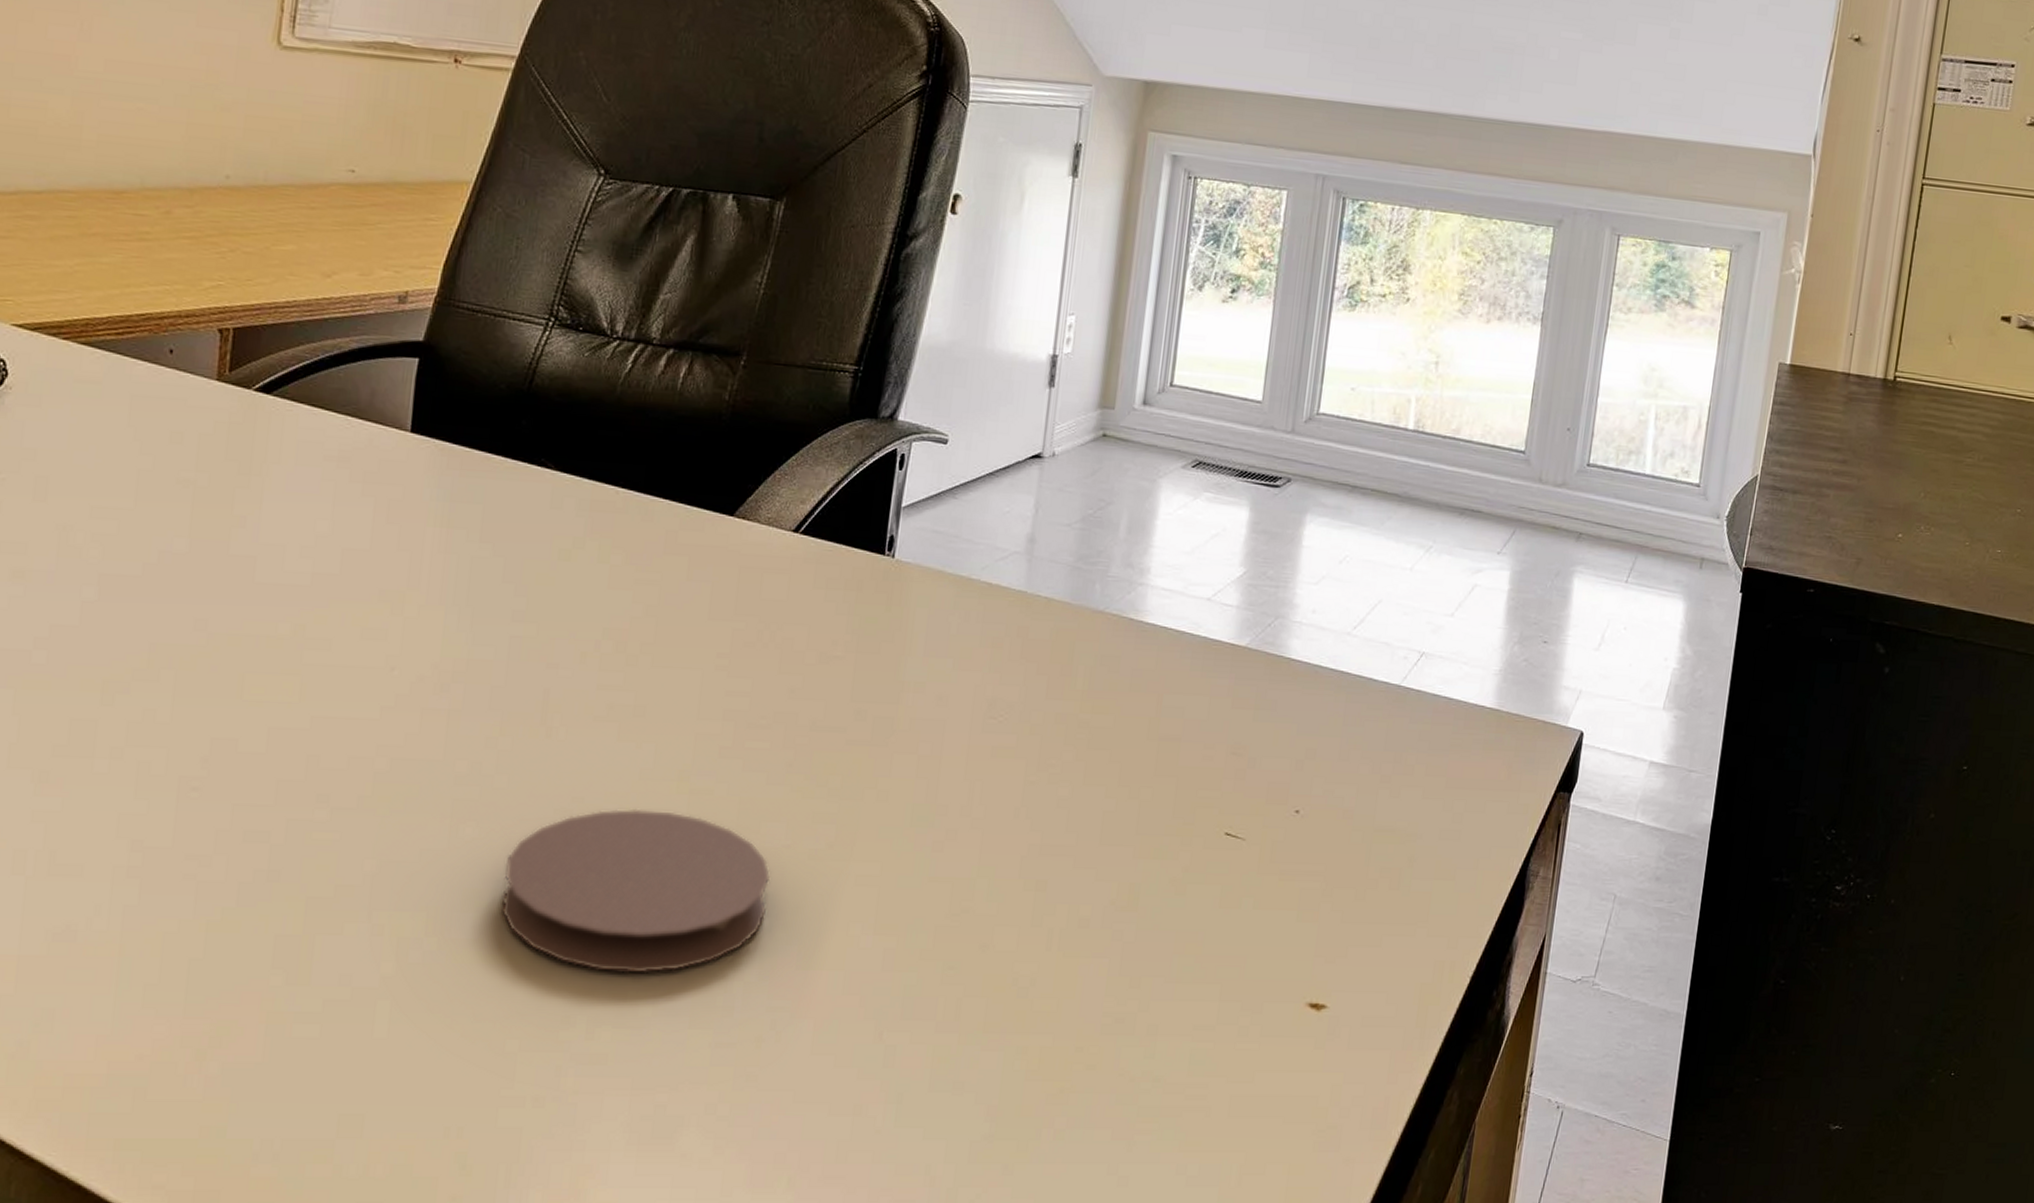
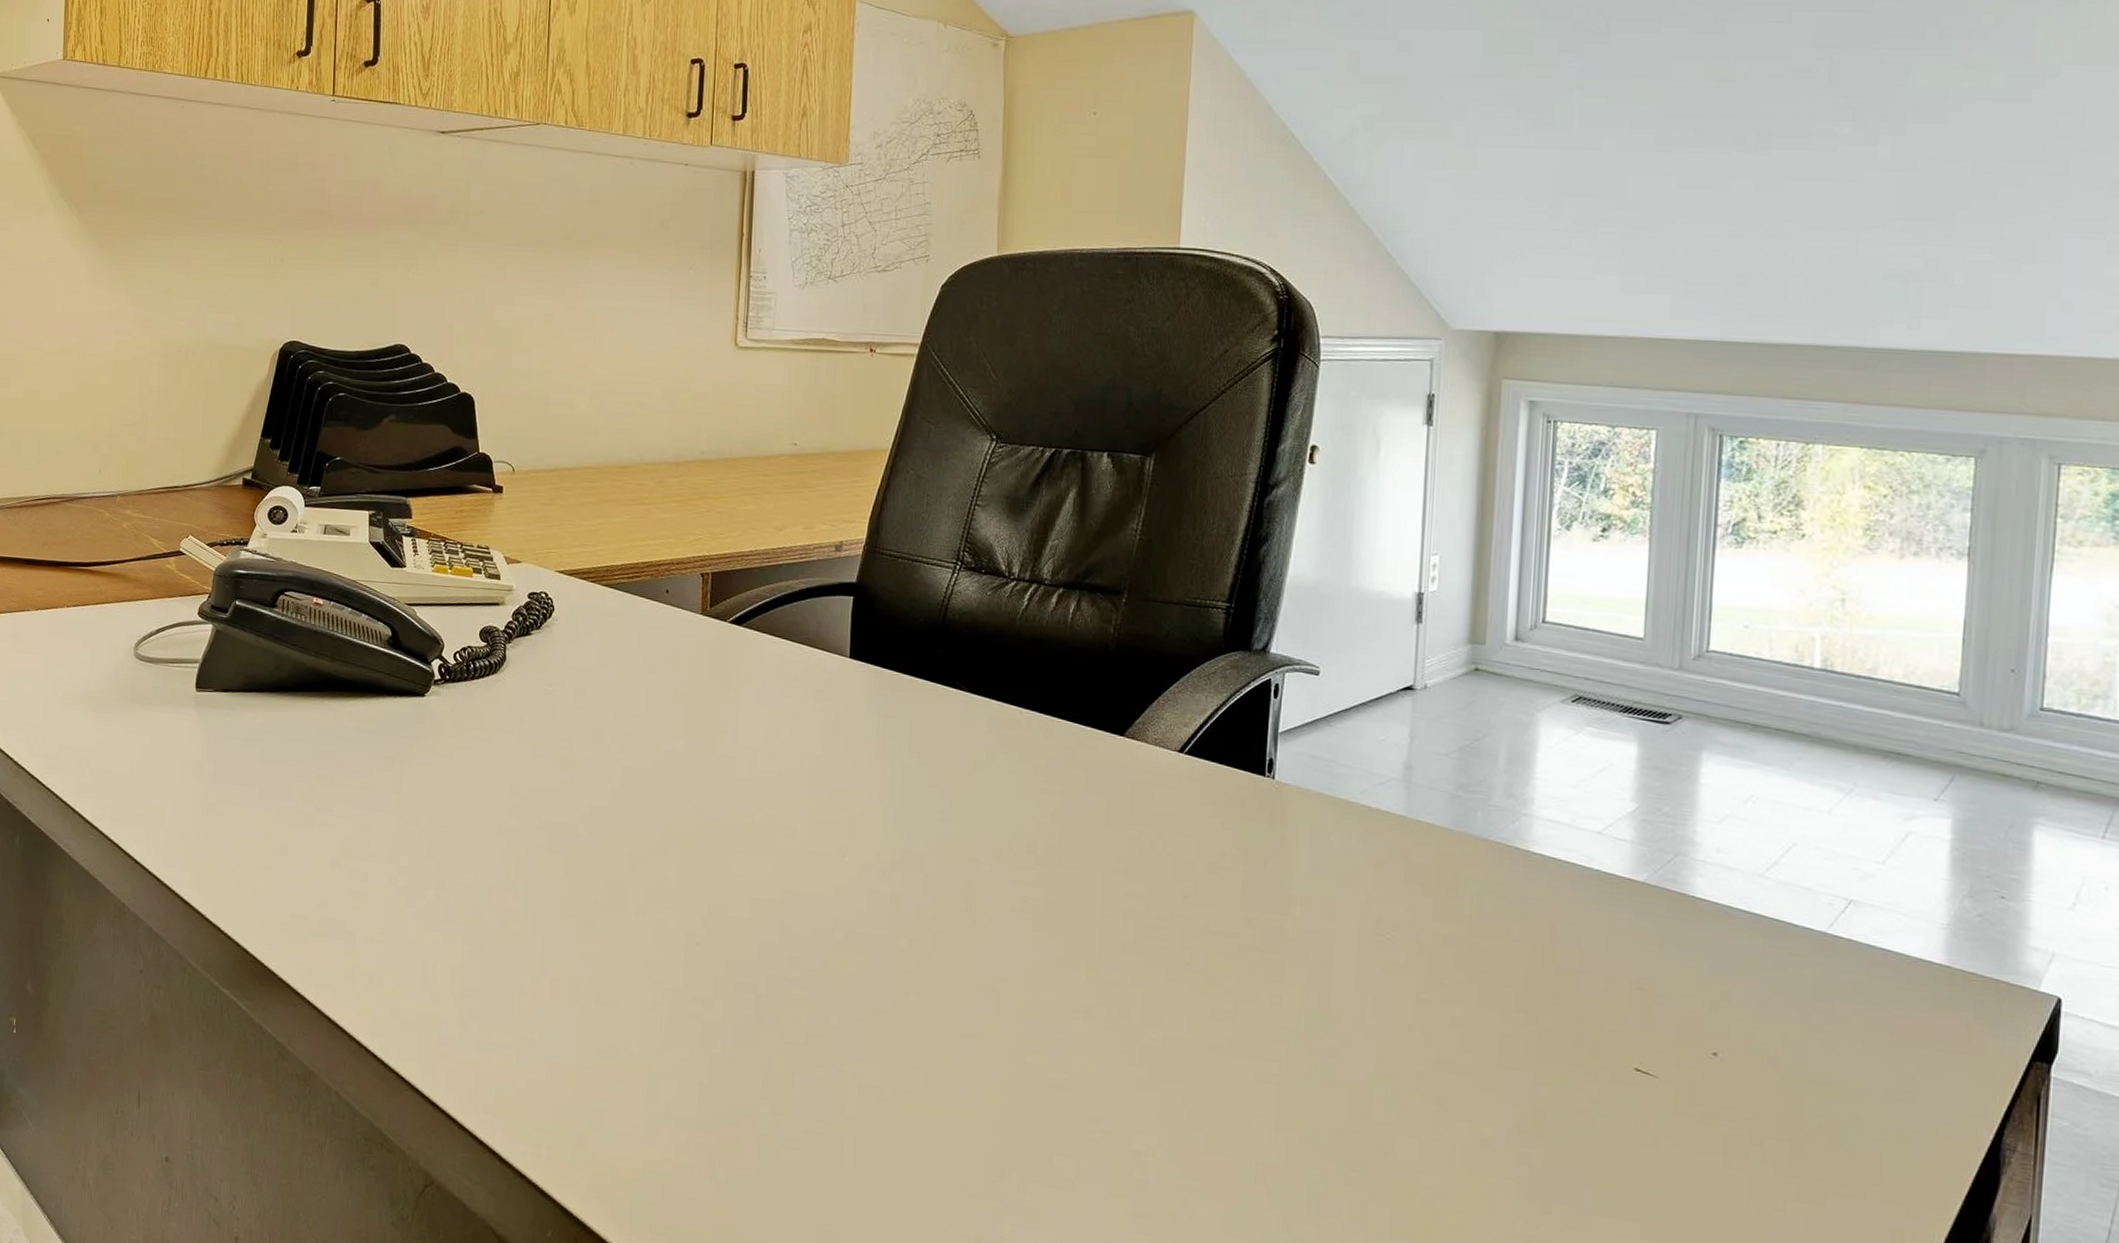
coaster: present [501,808,771,973] -> none [942,990,1176,1141]

